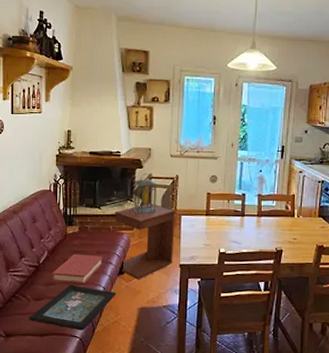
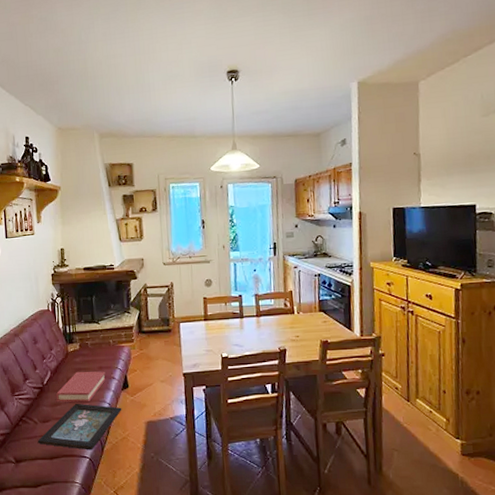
side table: present [114,203,176,280] -> none [113,313,176,393]
lantern: present [133,173,158,214] -> none [130,284,154,326]

